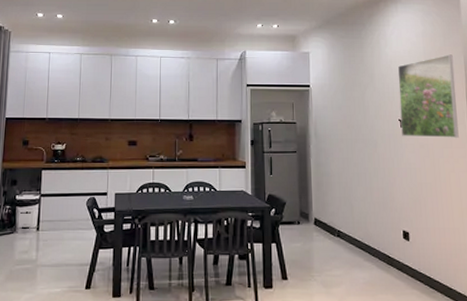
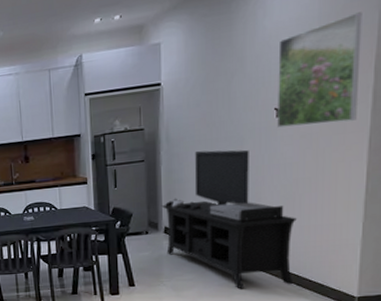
media console: none [311,149,426,288] -> present [161,149,297,288]

